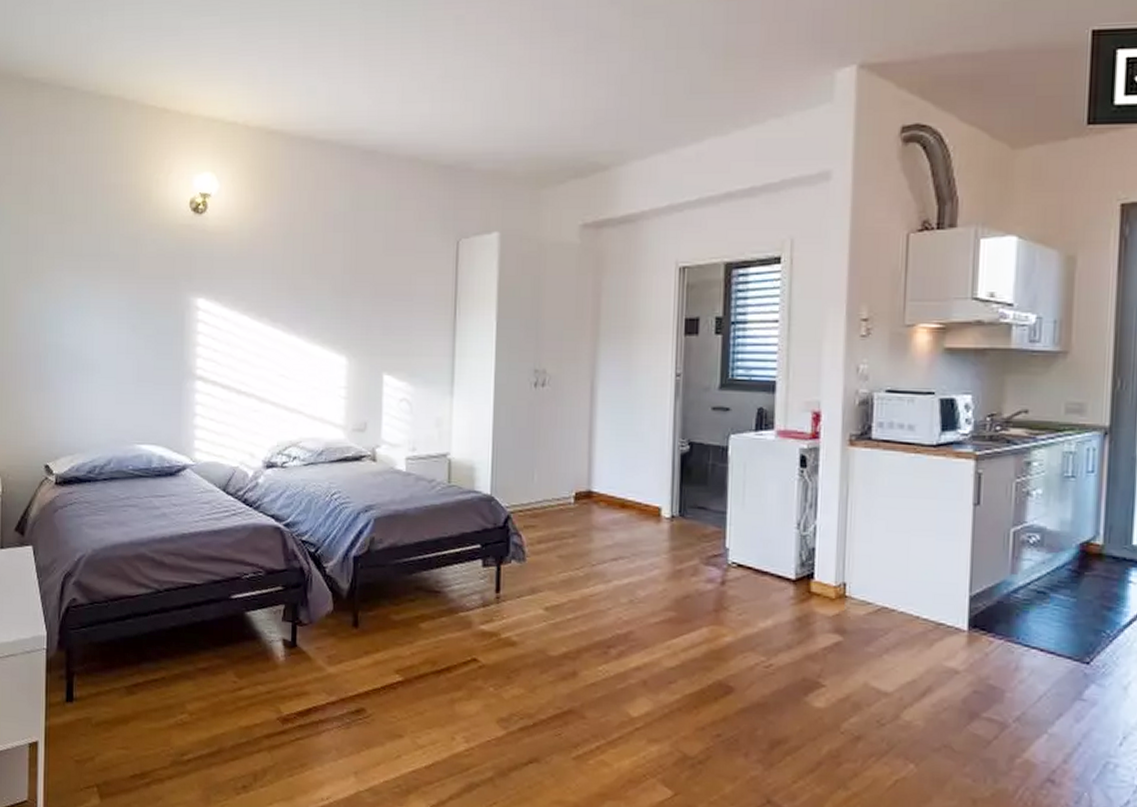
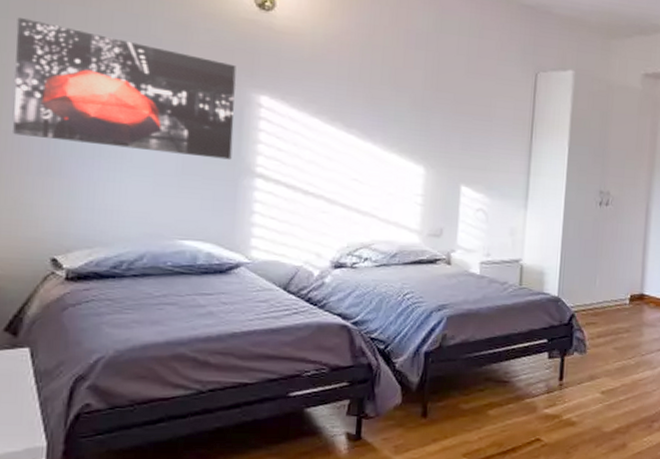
wall art: none [15,252,177,364] -> present [13,18,236,160]

